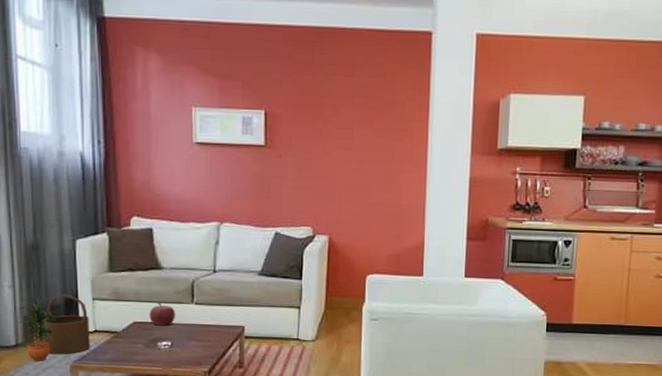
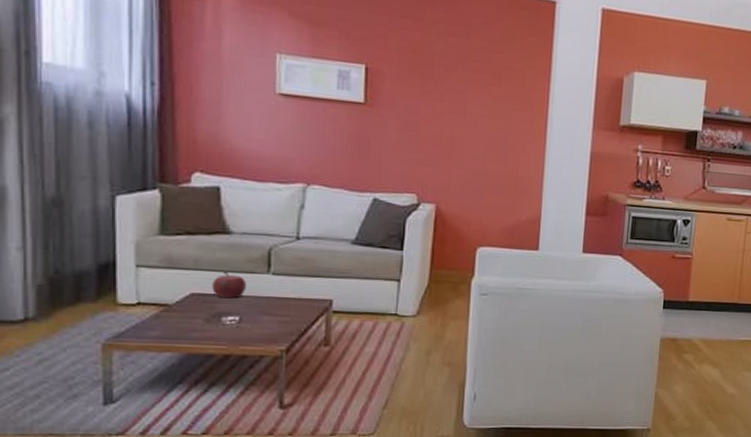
potted plant: present [18,297,59,361] -> none [29,262,88,339]
wooden bucket: present [42,294,90,355] -> none [63,259,131,332]

